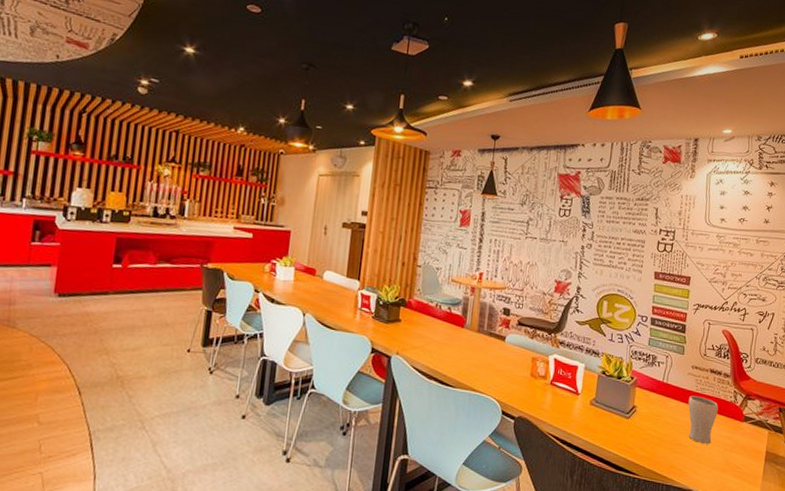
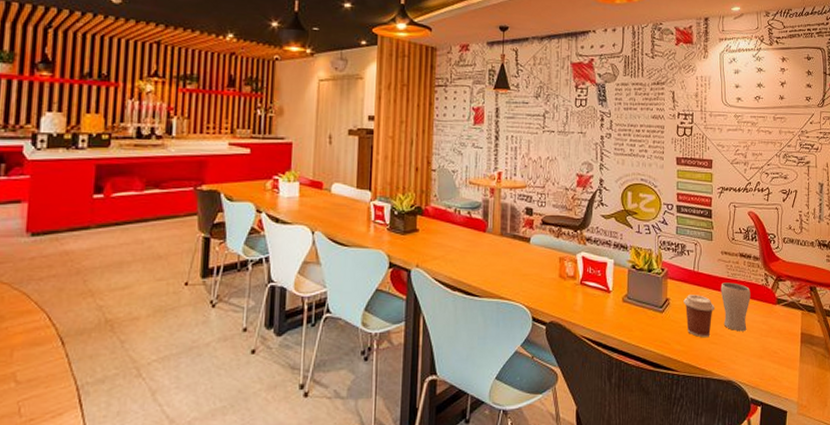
coffee cup: none [650,404,682,447] -> present [683,295,716,338]

